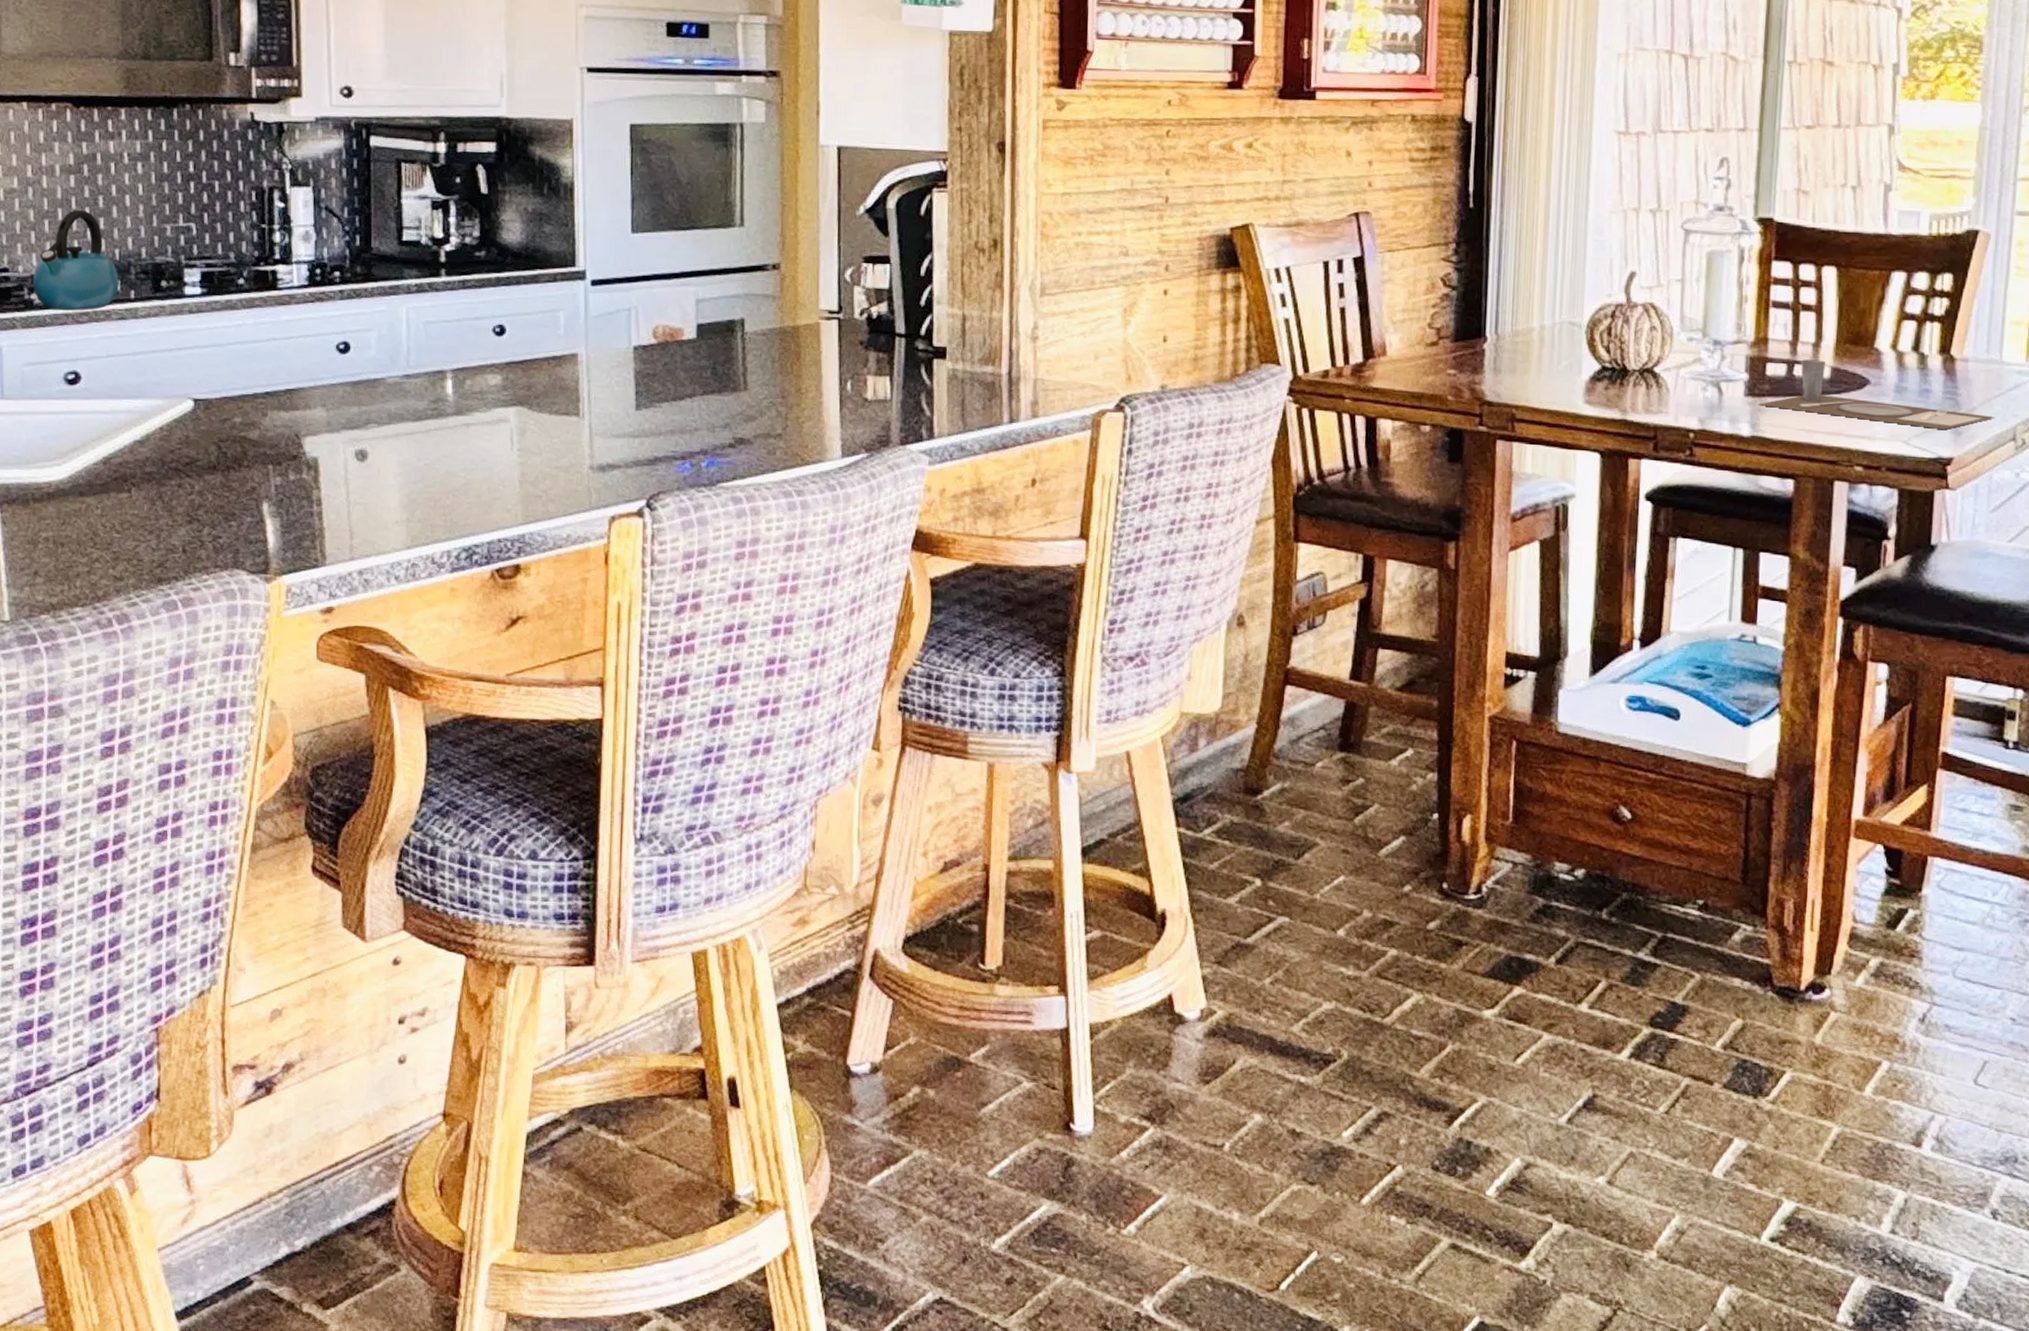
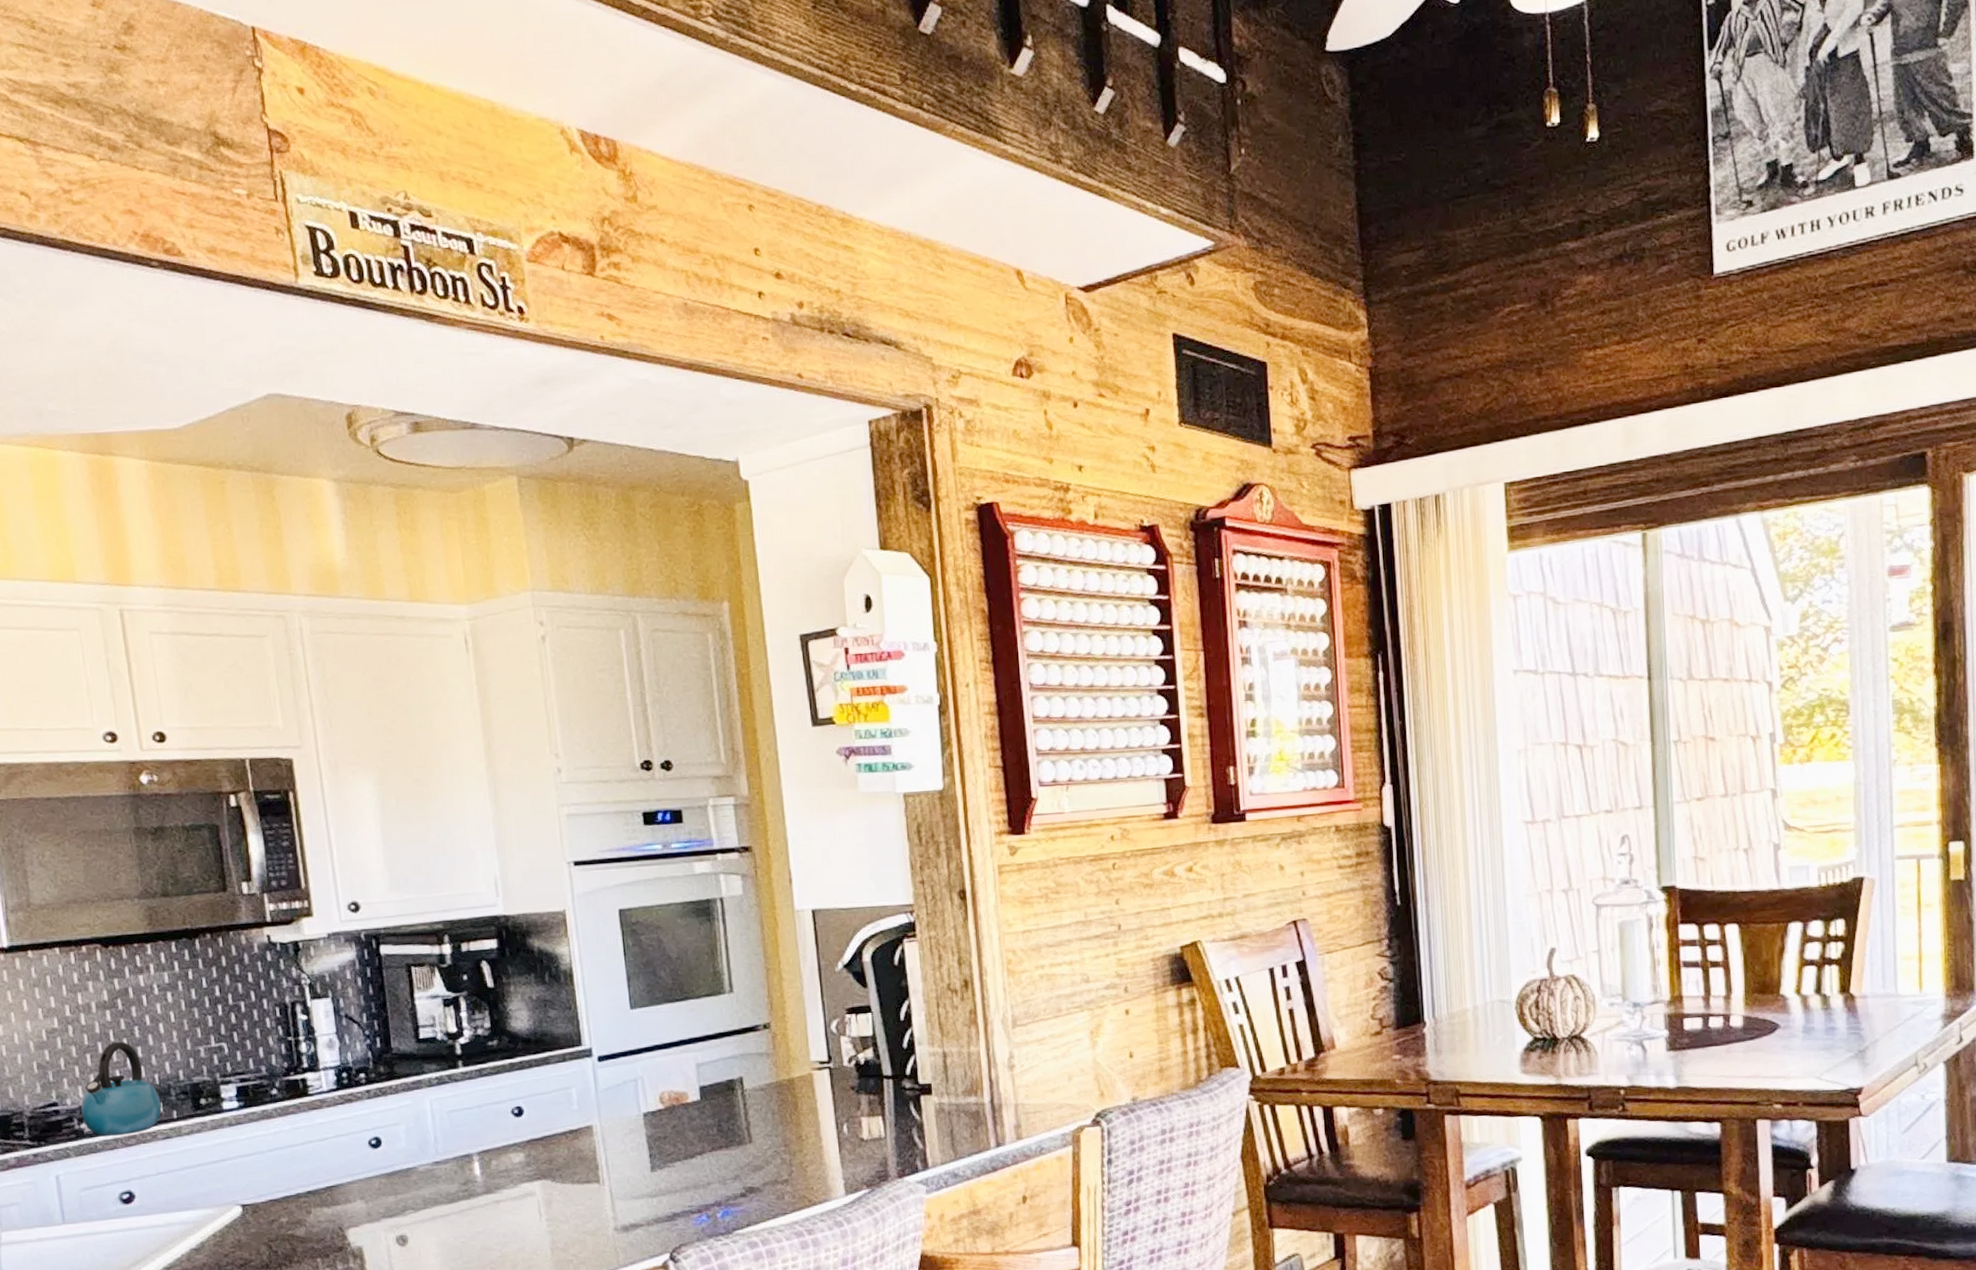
place setting: present [1757,359,1995,429] -> none [1679,1011,1897,1063]

